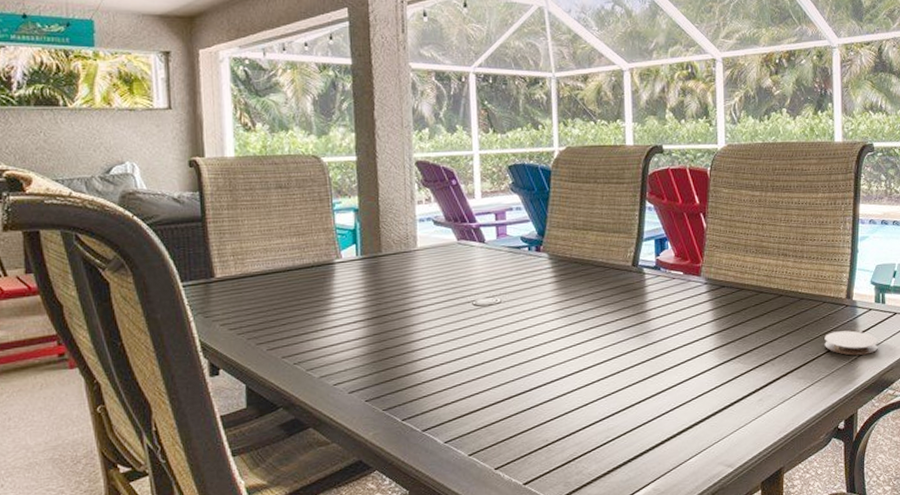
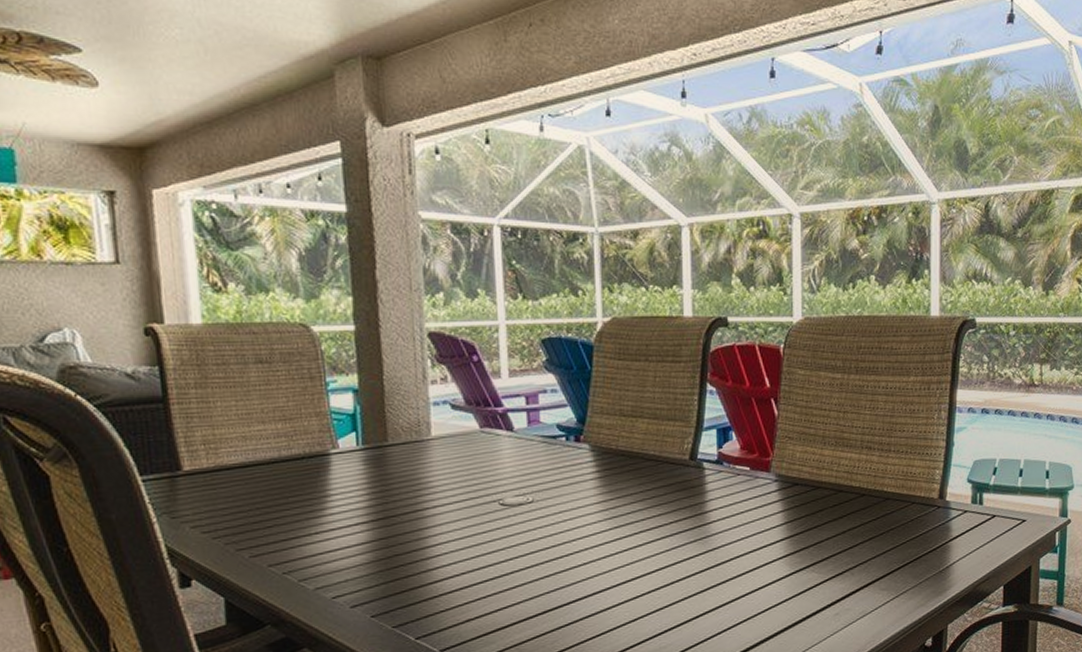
coaster: present [824,330,878,356] -> none [912,535,973,564]

